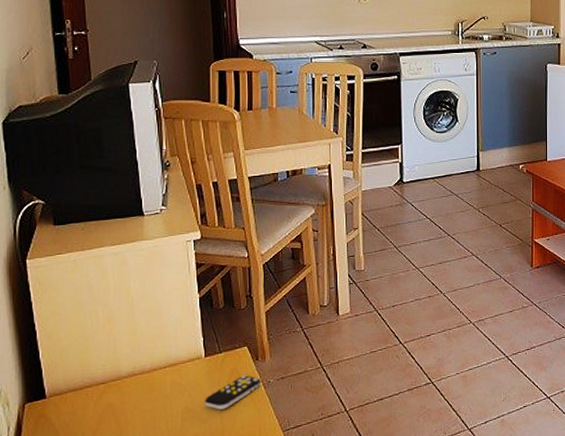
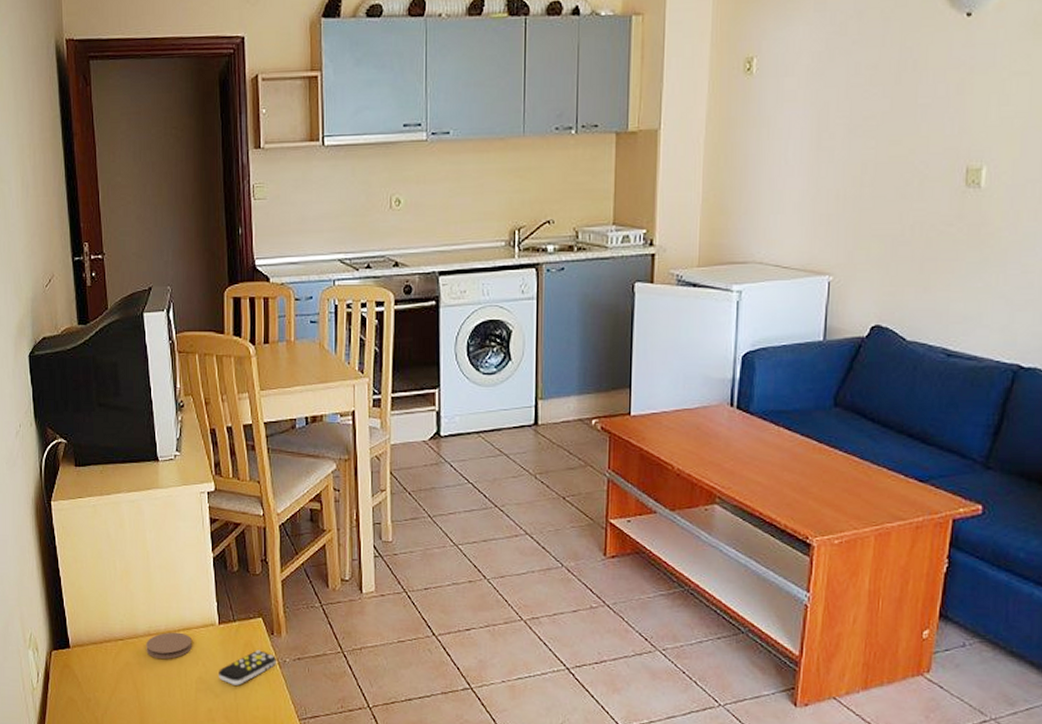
coaster: none [130,369,178,396] -> present [146,632,192,659]

